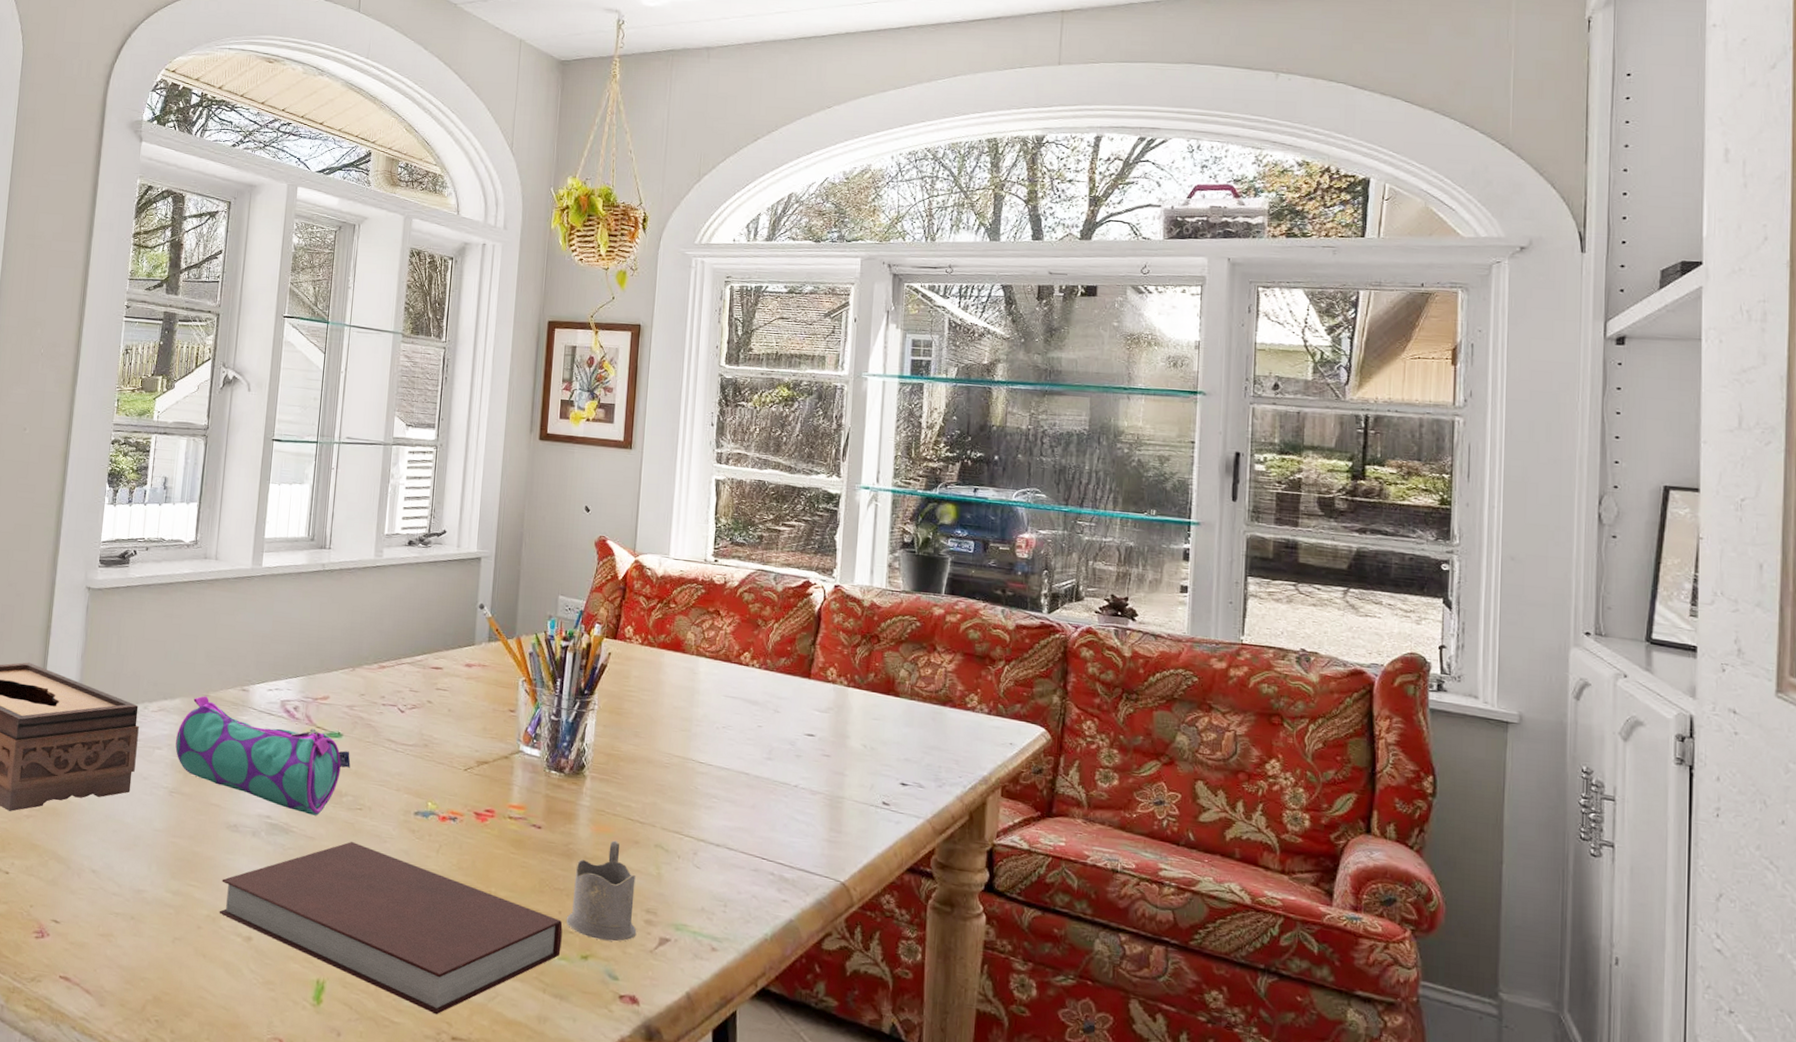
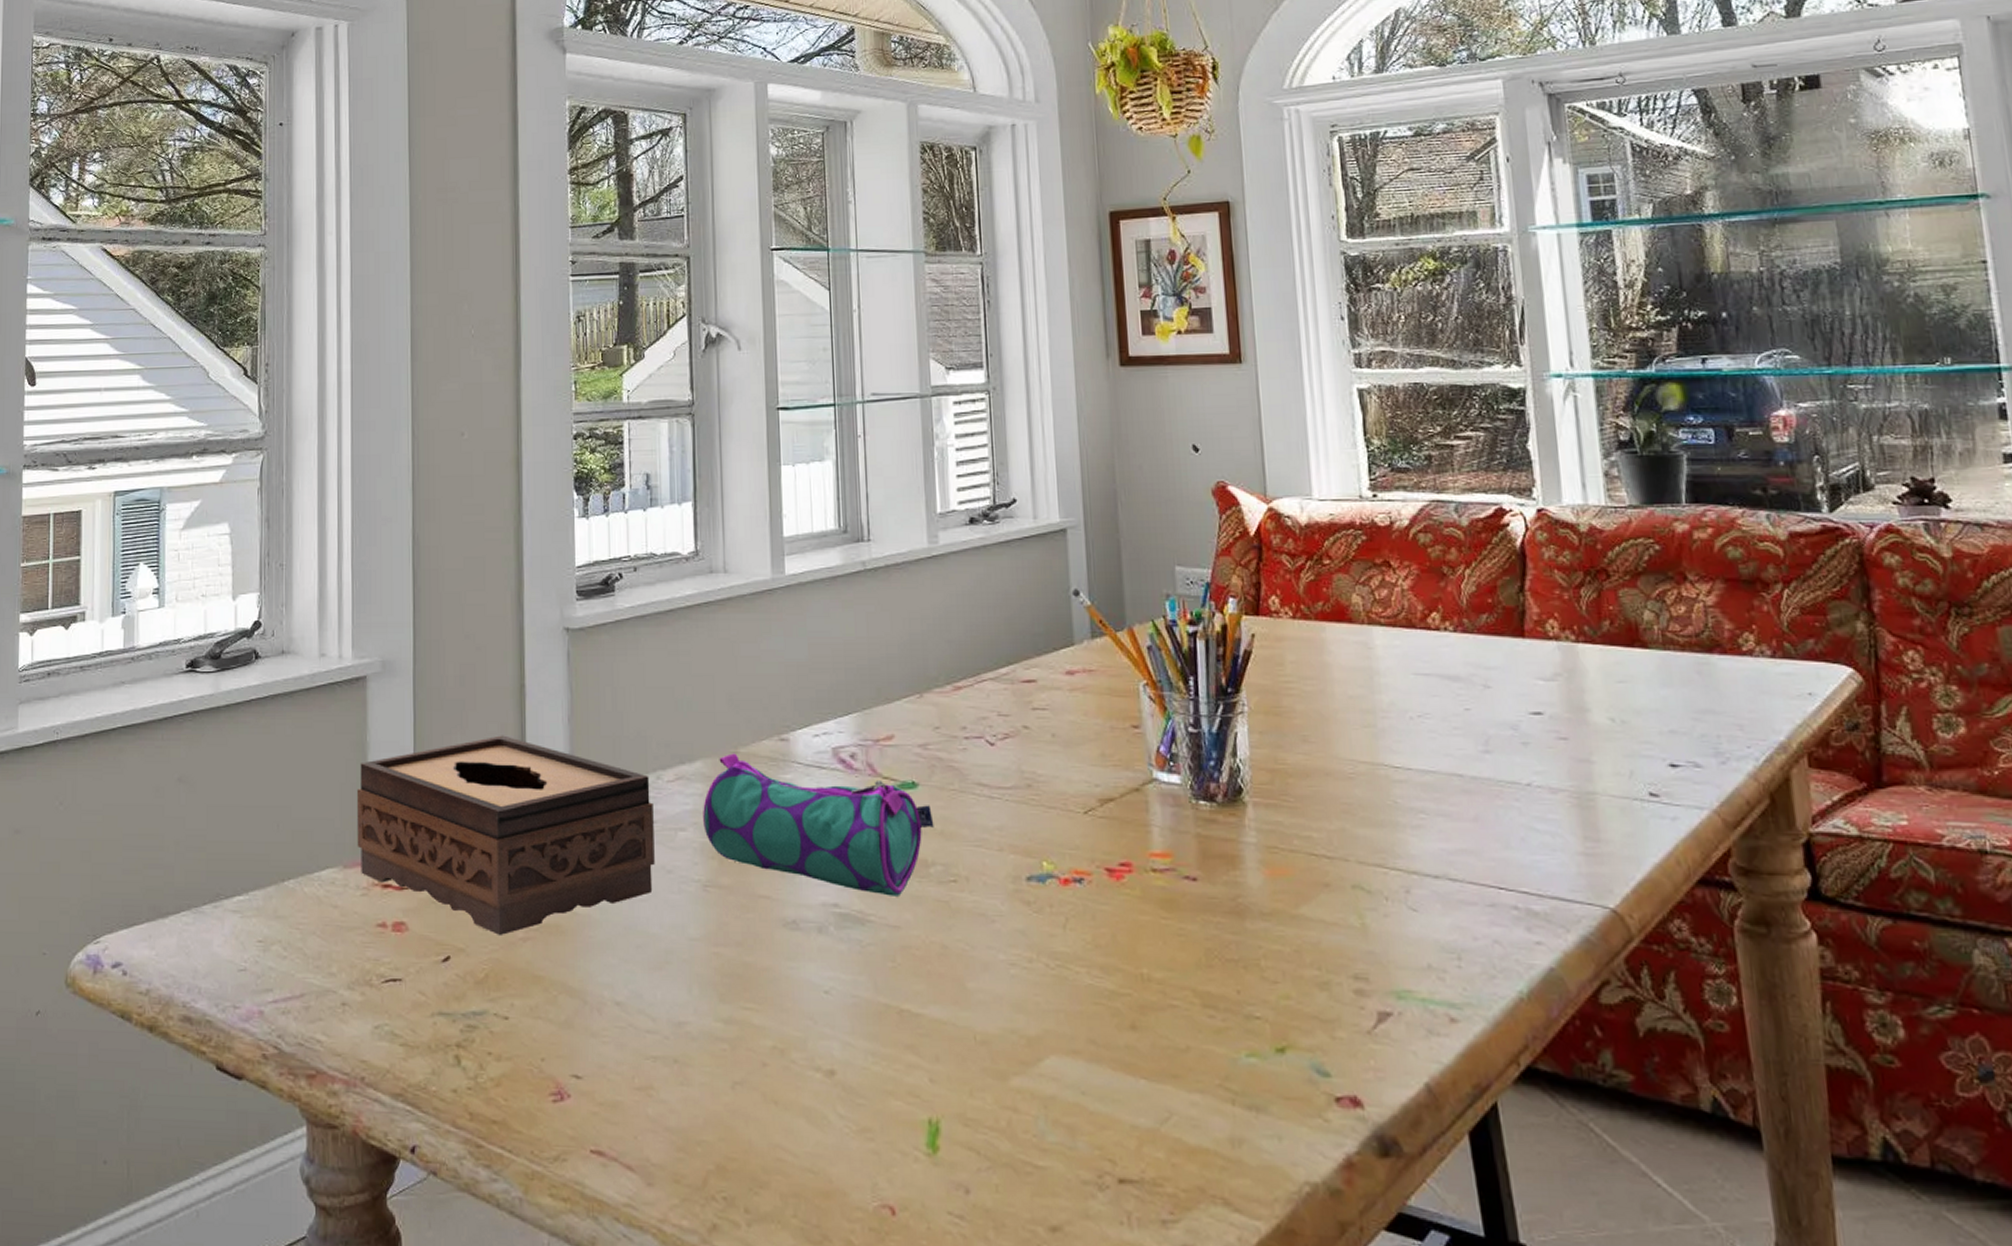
notebook: present [219,842,563,1015] -> none [786,927,1248,1151]
tea glass holder: present [566,840,637,942] -> none [1247,886,1346,1024]

